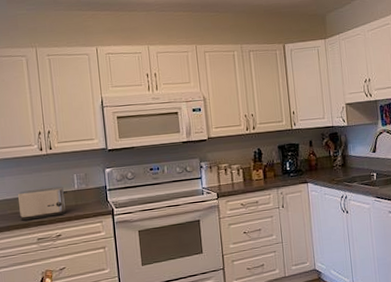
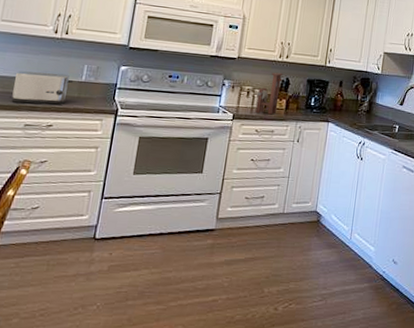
paper towel holder: none [234,144,257,188] -> present [255,72,283,115]

